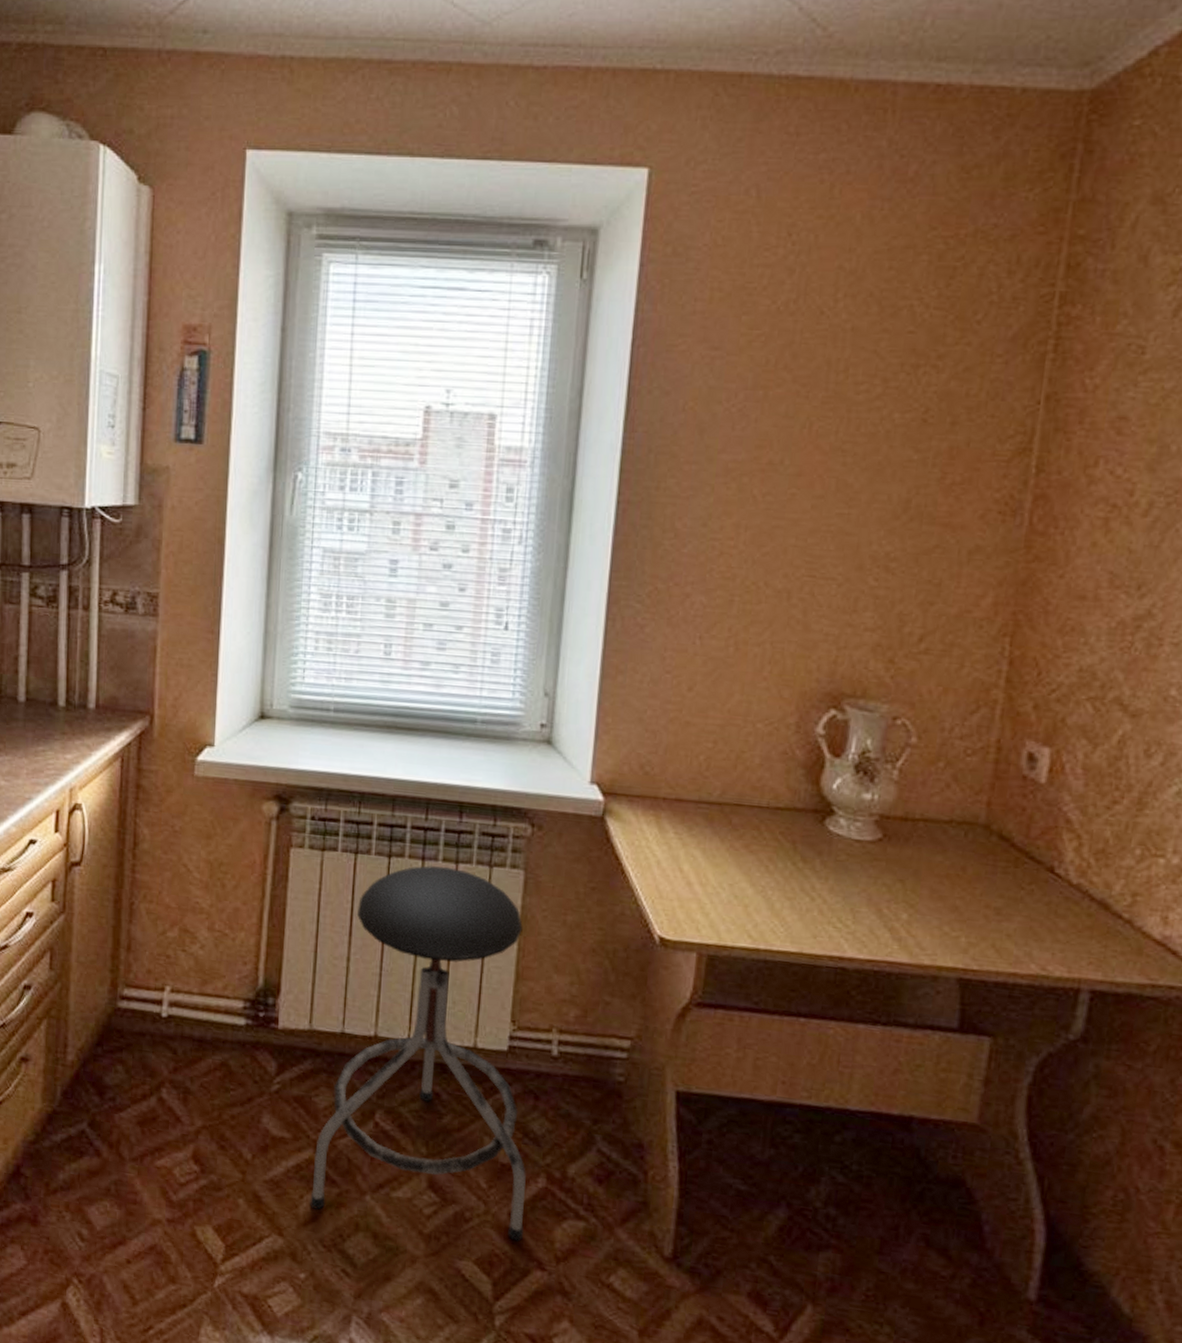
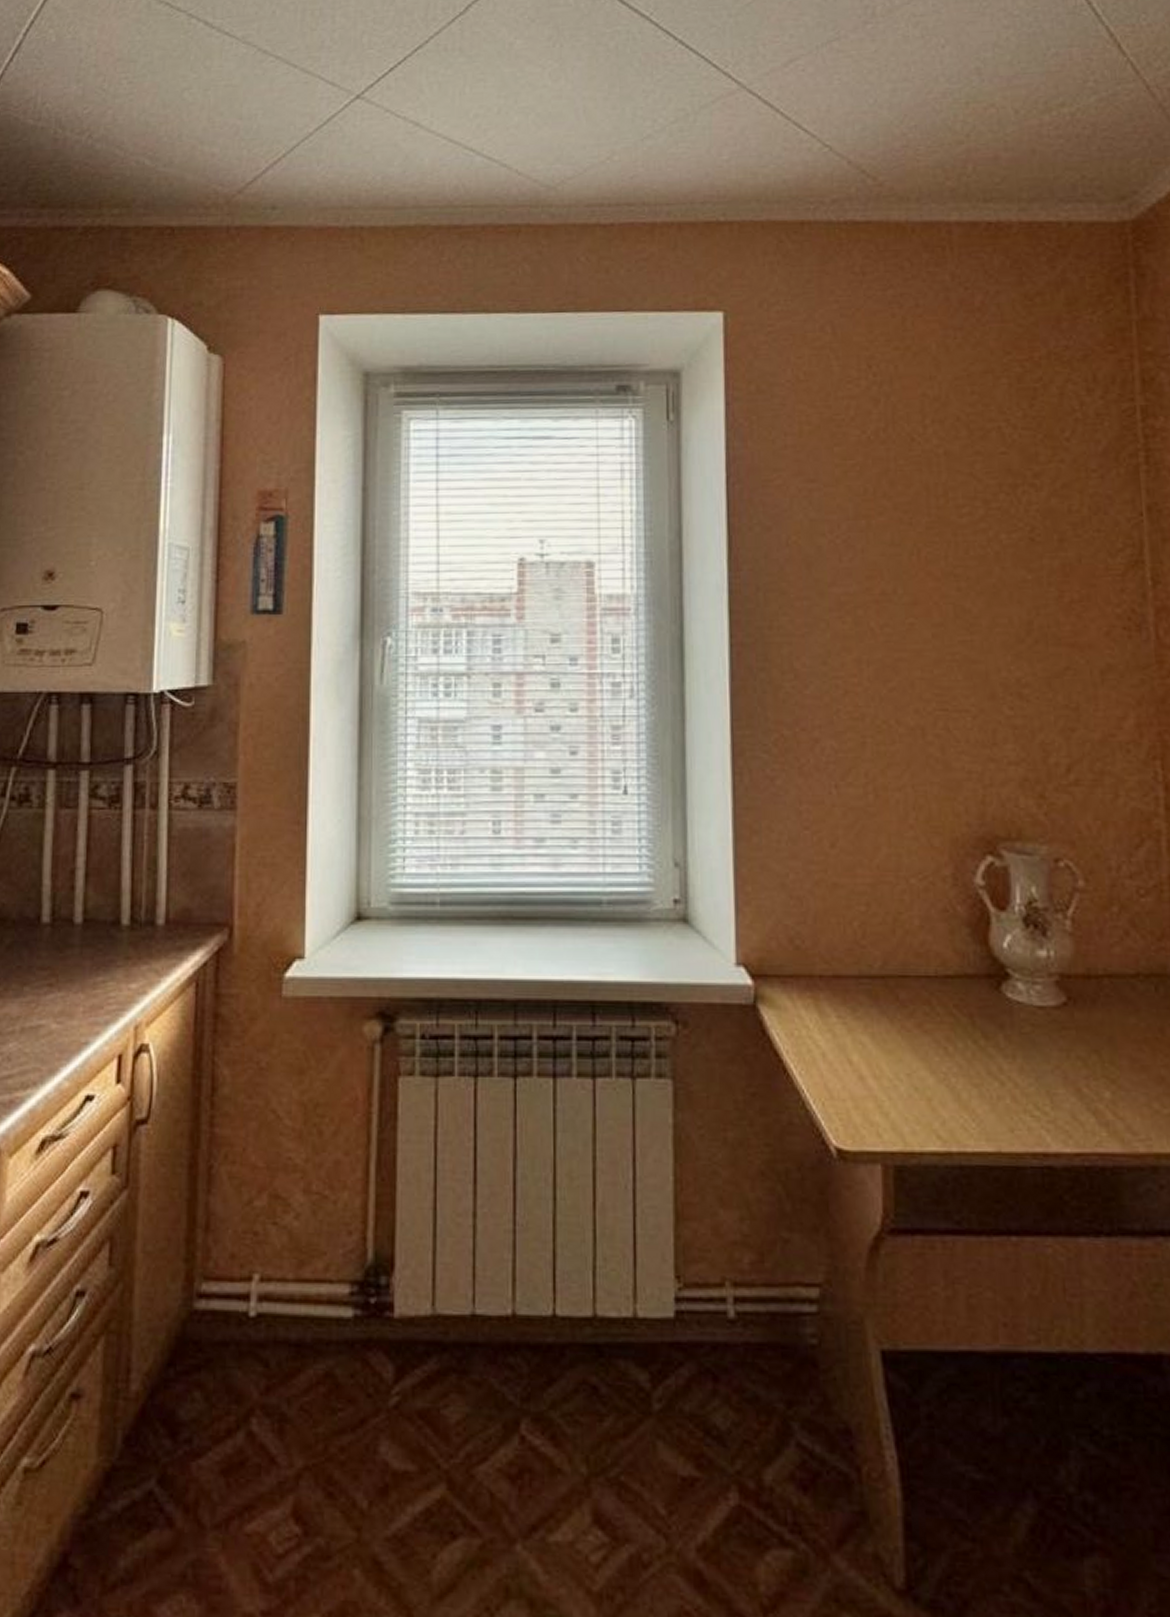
stool: present [310,865,526,1241] -> none [445,1084,718,1589]

